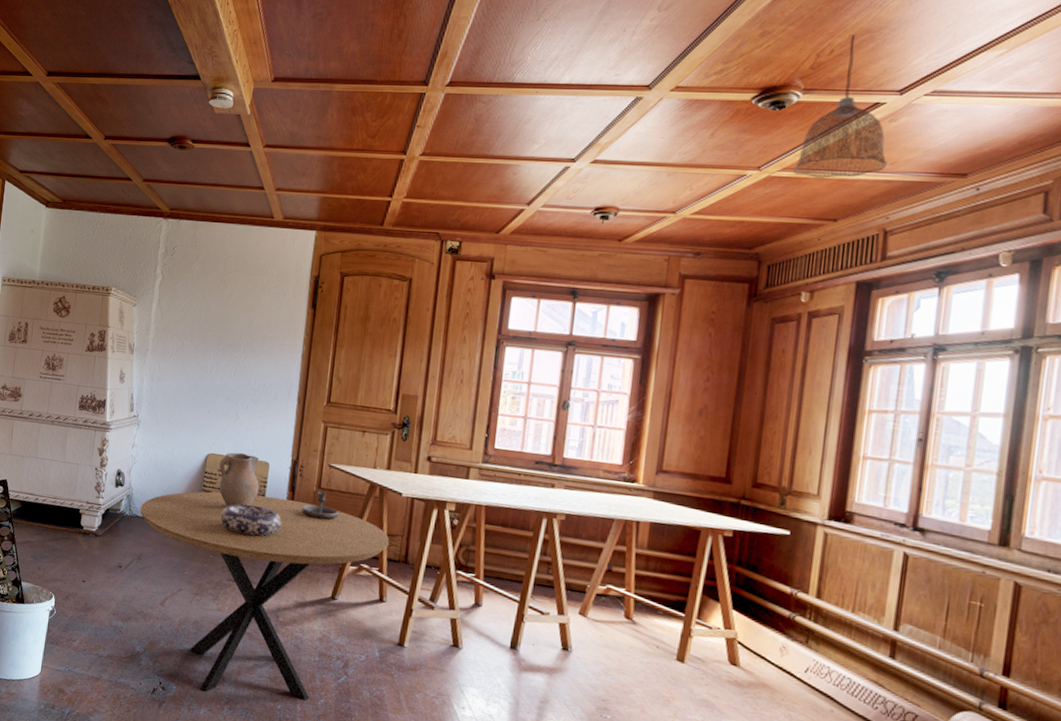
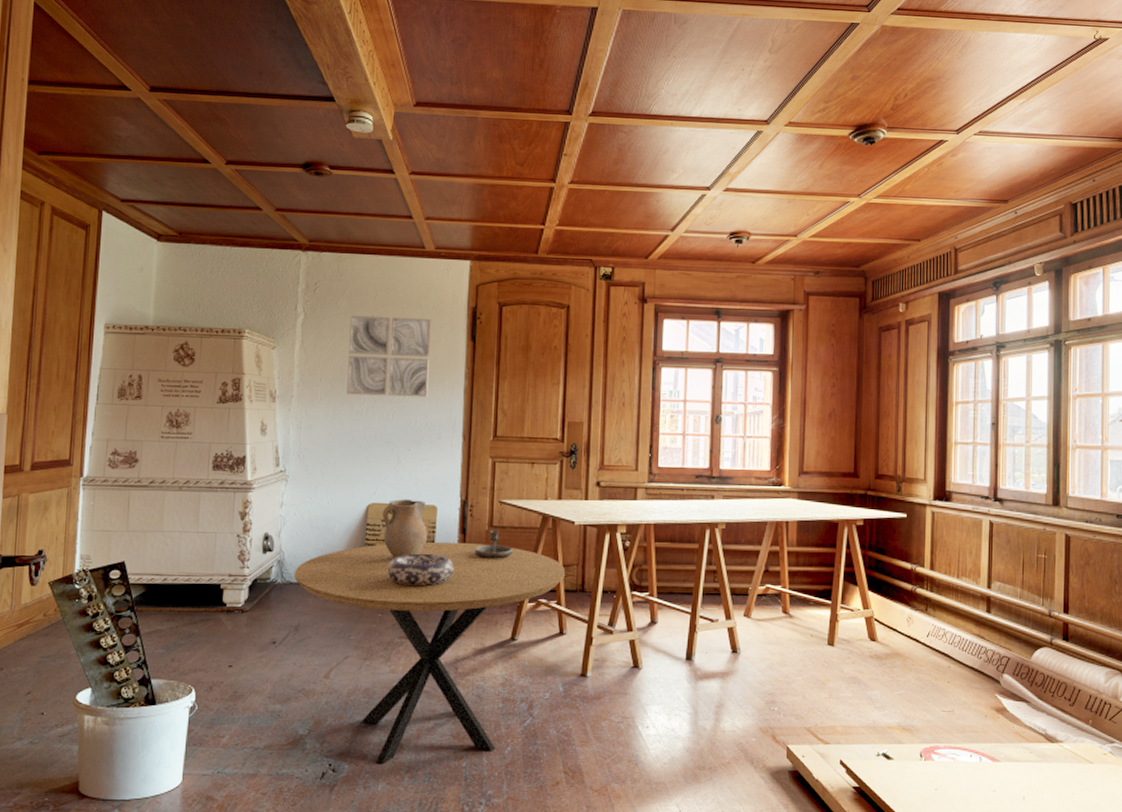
wall art: none [195,278,275,360] -> present [347,315,431,398]
pendant lamp: present [793,35,889,178] -> none [885,82,953,204]

